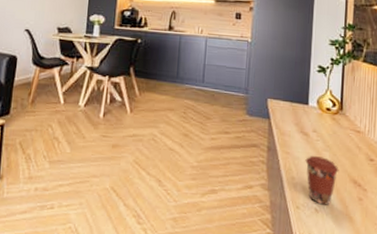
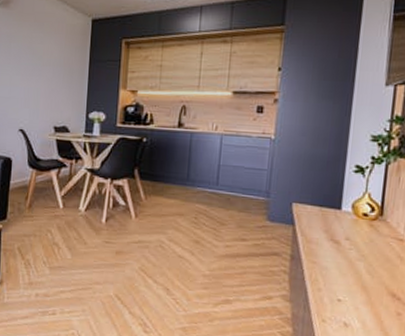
coffee cup: present [305,155,339,206] -> none [334,265,375,320]

